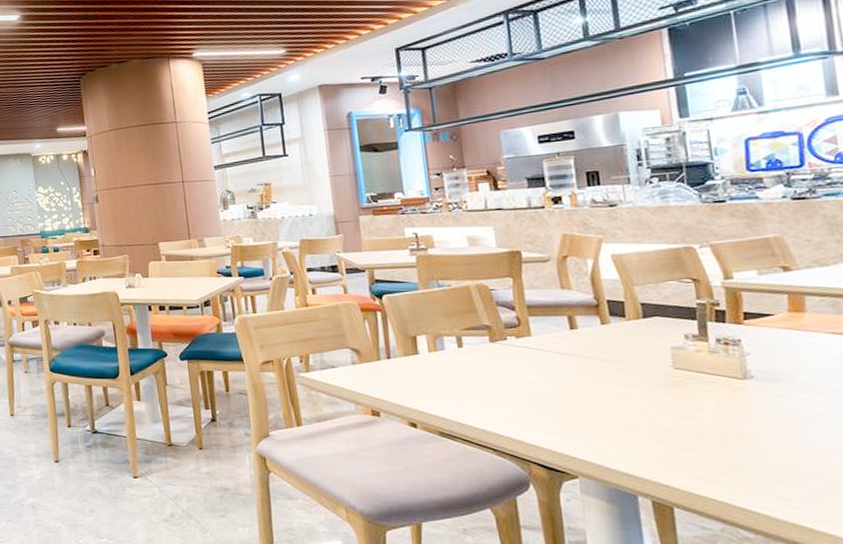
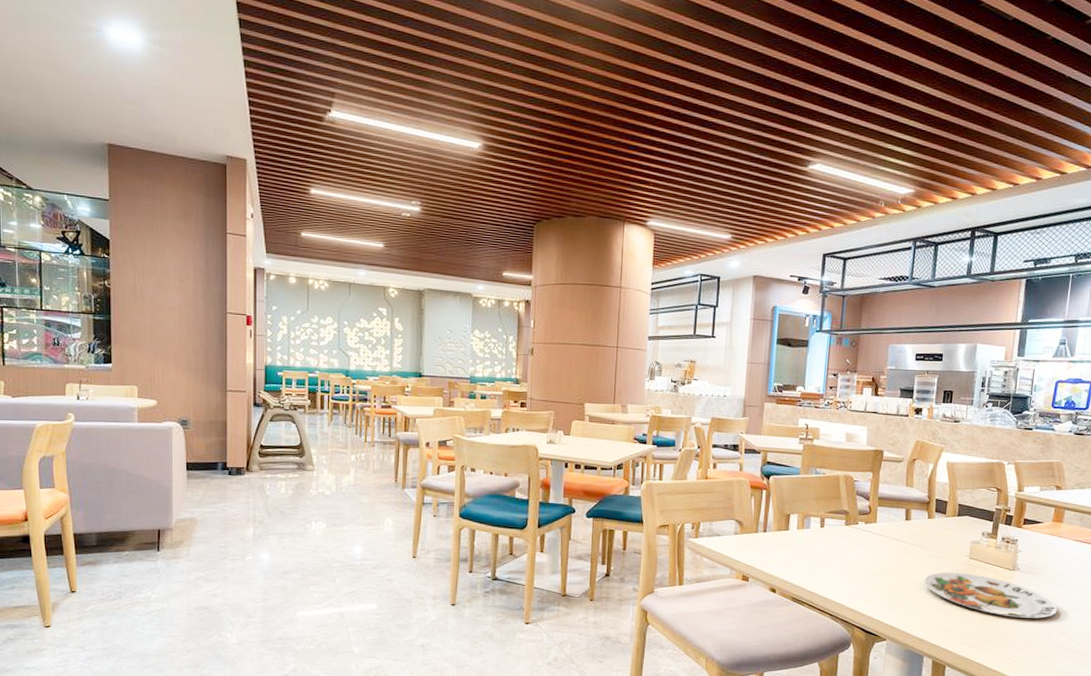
plate: none [614,387,830,440] -> present [924,572,1057,618]

